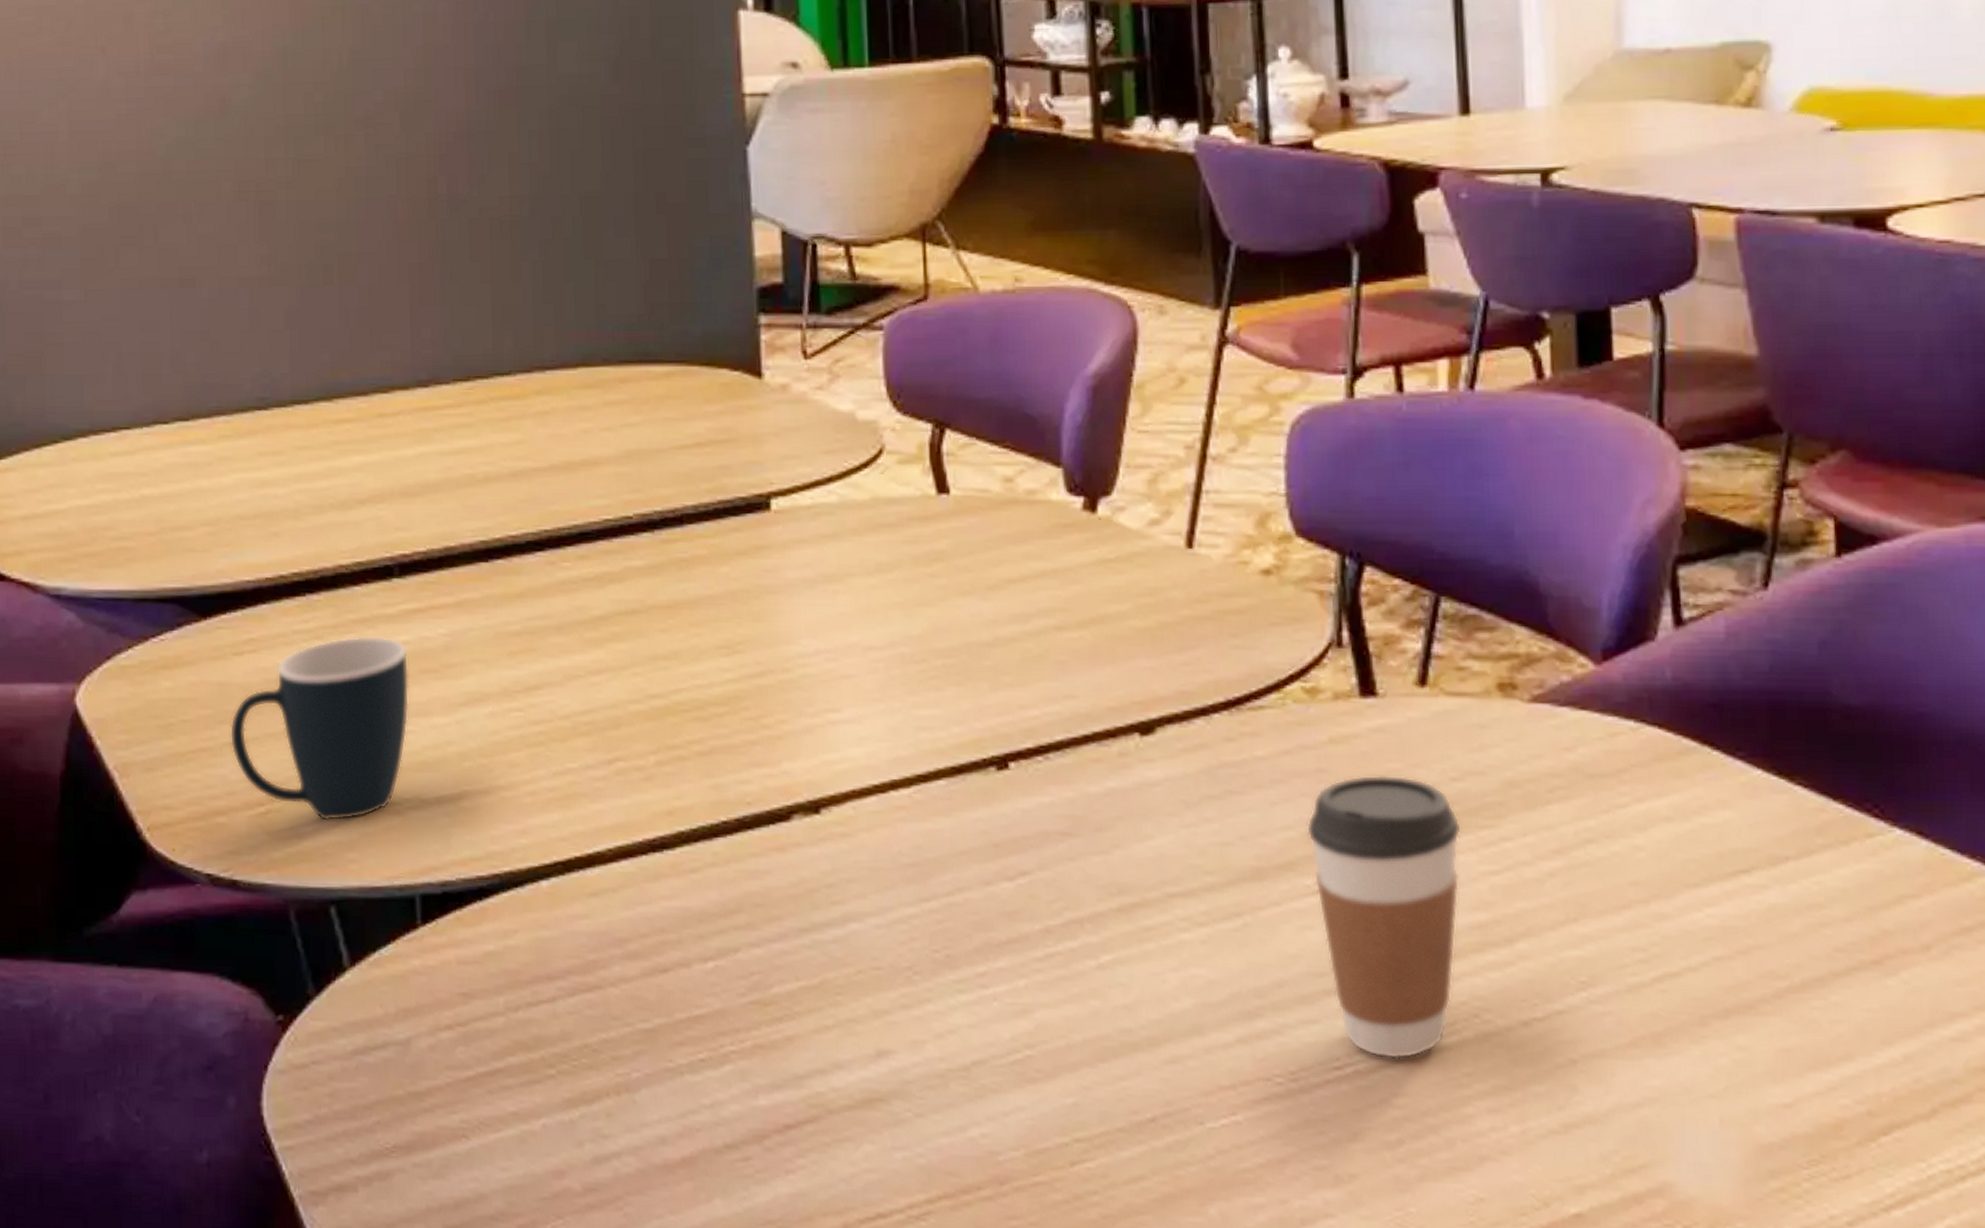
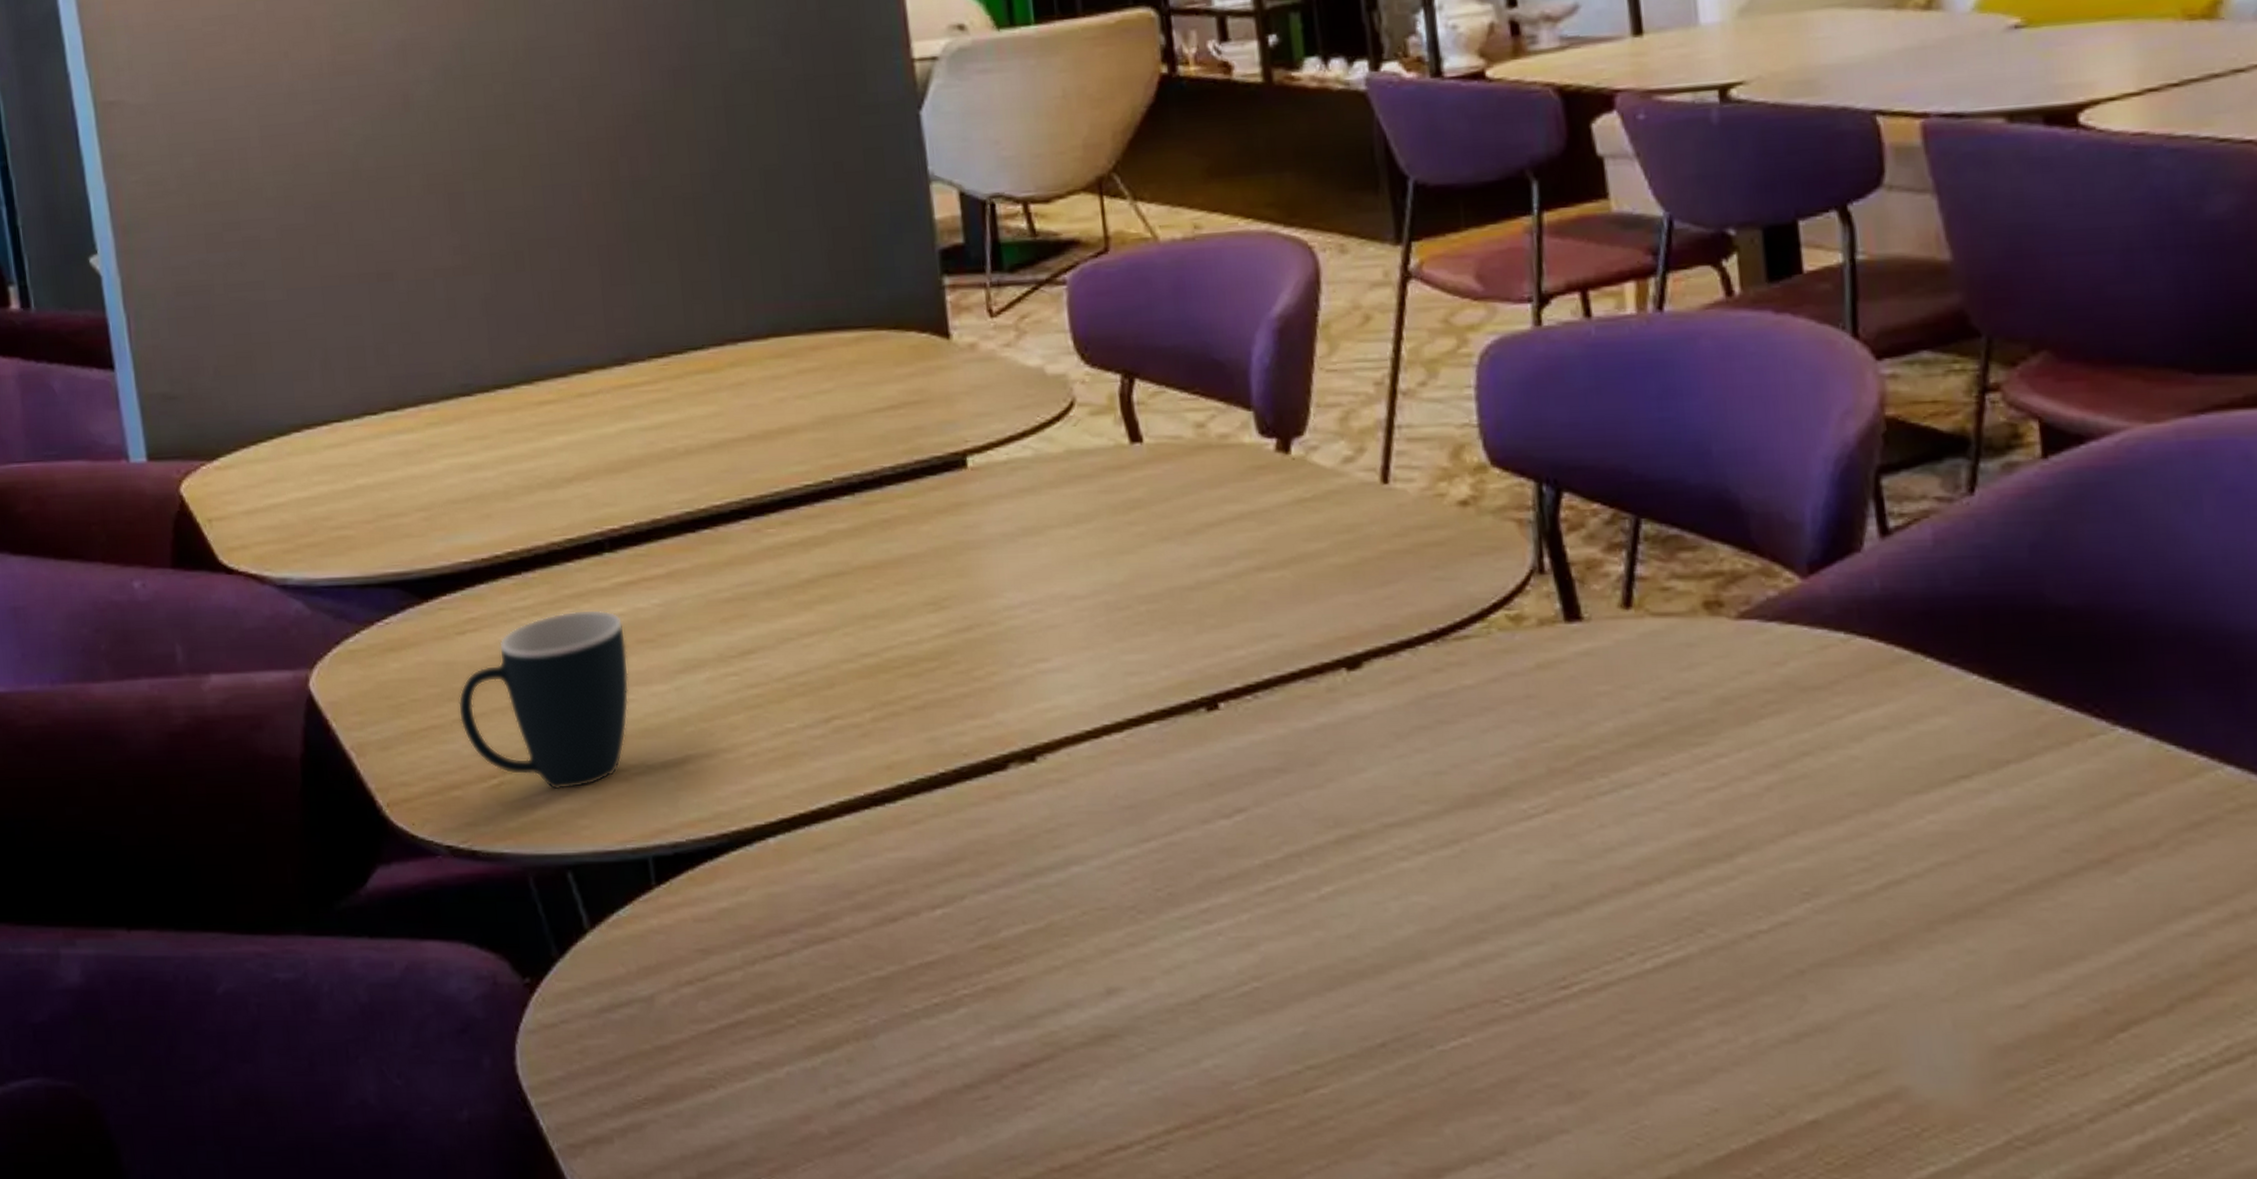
coffee cup: present [1307,774,1461,1059] -> none [1519,697,1677,976]

